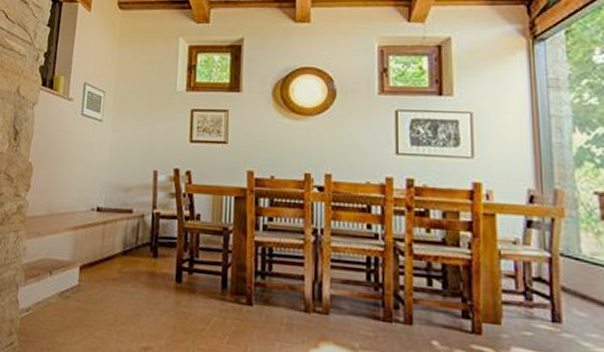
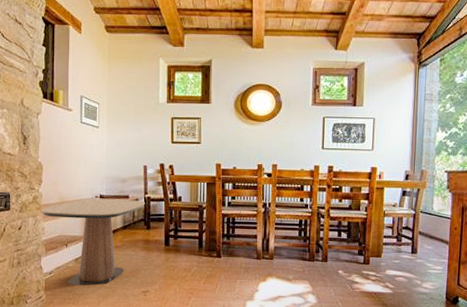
side table: none [25,212,153,333] -> present [41,199,145,286]

